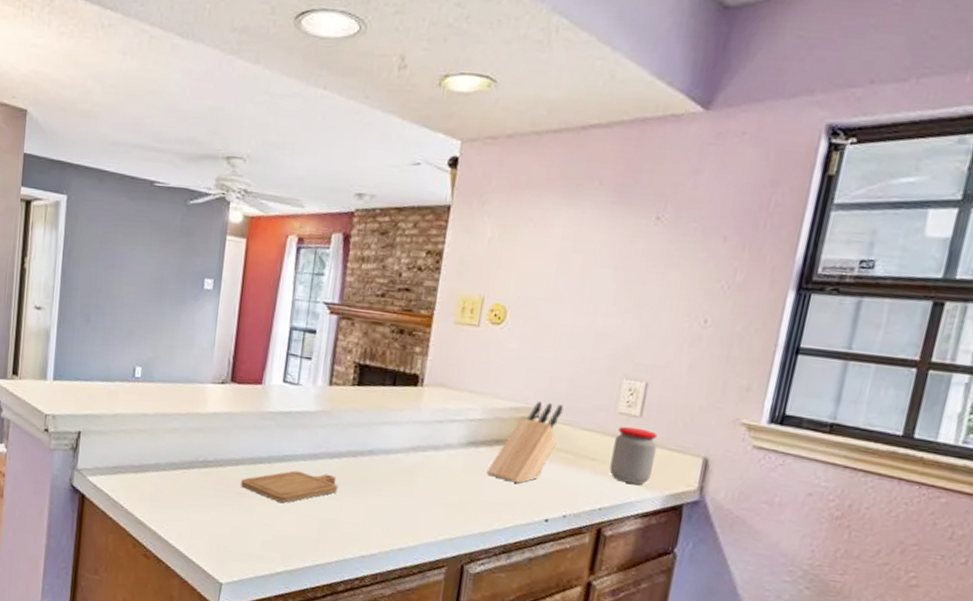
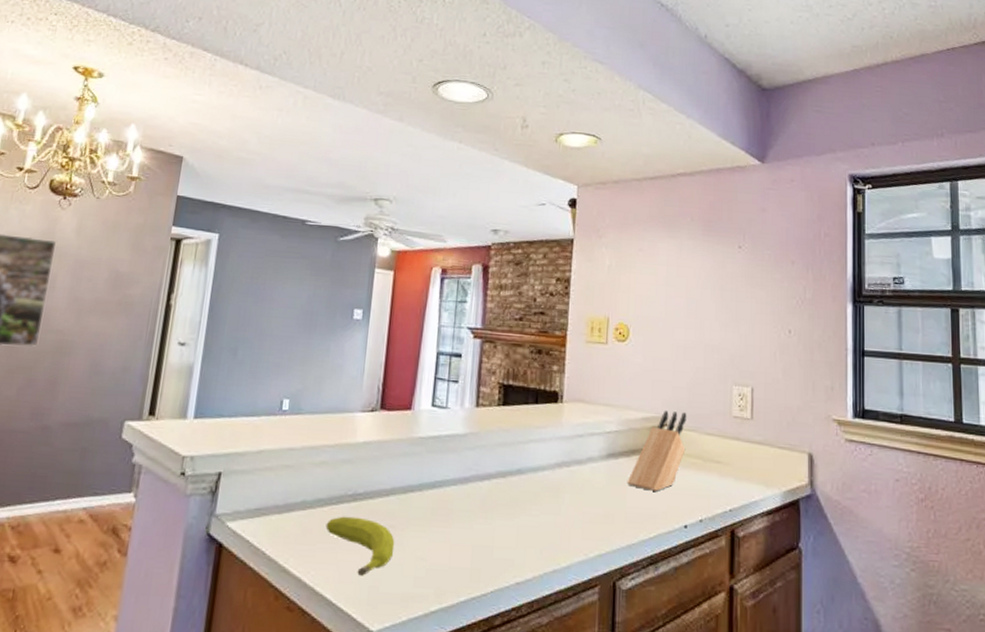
fruit: none [178,480,244,535] -> present [325,516,395,576]
chopping board: present [241,470,338,503] -> none [392,497,490,532]
jar: present [609,426,658,485] -> none [733,429,770,483]

